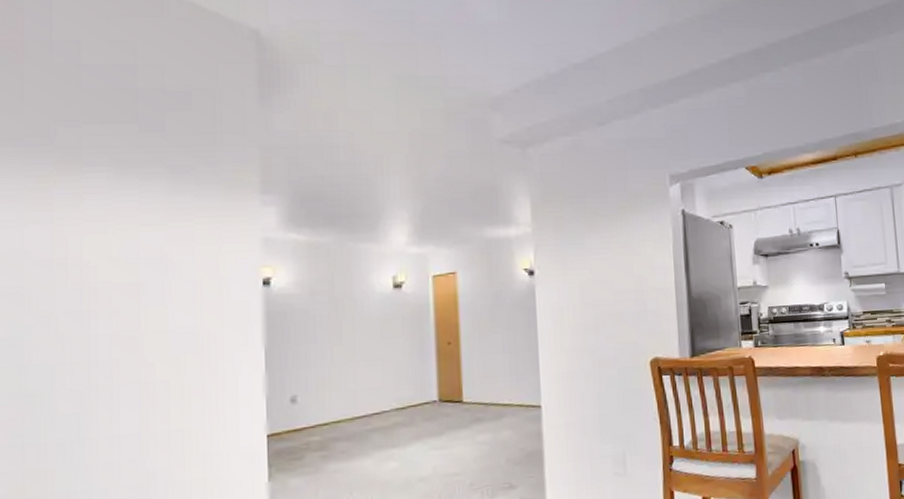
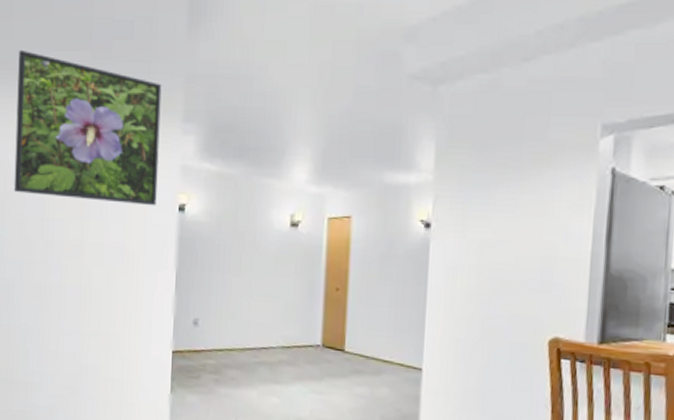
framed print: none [35,124,235,286] -> present [13,49,162,206]

